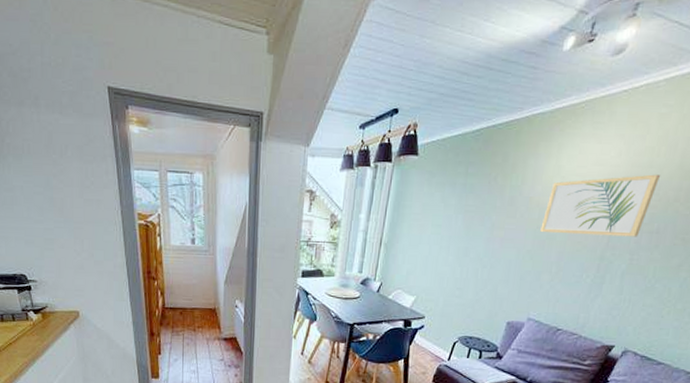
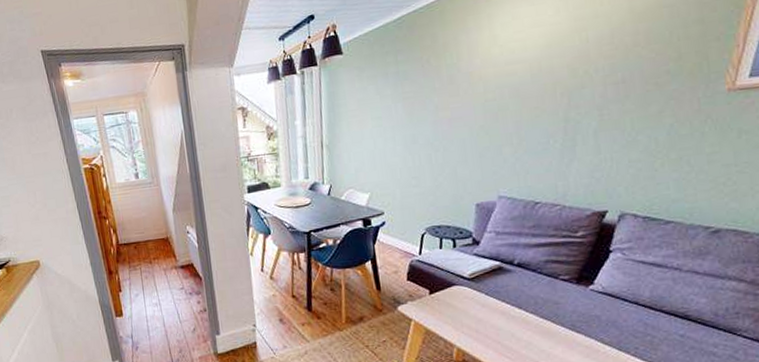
wall art: present [540,174,660,237] -> none [489,23,610,106]

